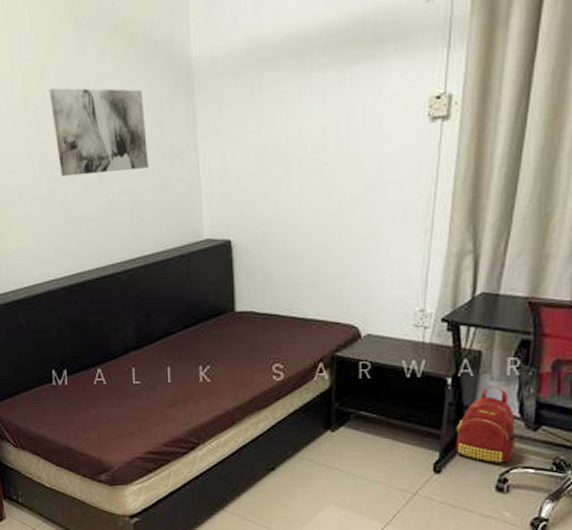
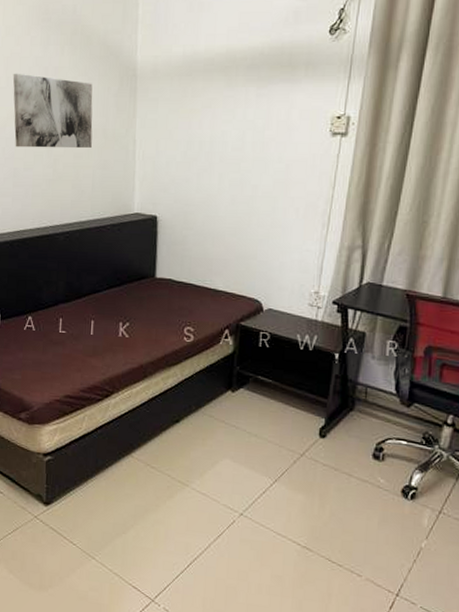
backpack: present [455,385,517,464] -> none [339,363,392,434]

